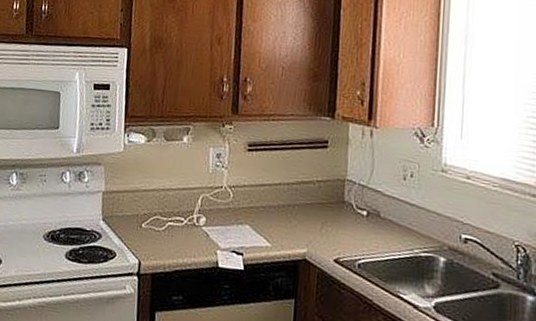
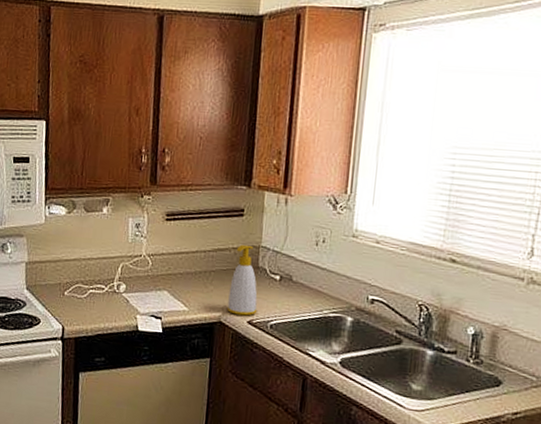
soap bottle: none [311,177,344,254] -> present [226,244,258,316]

